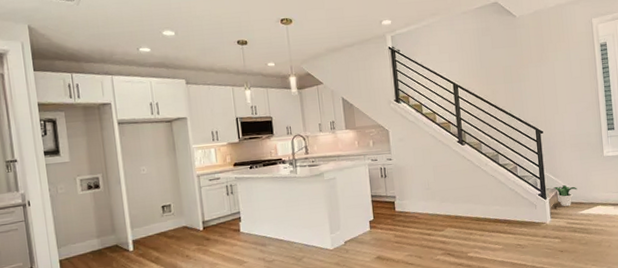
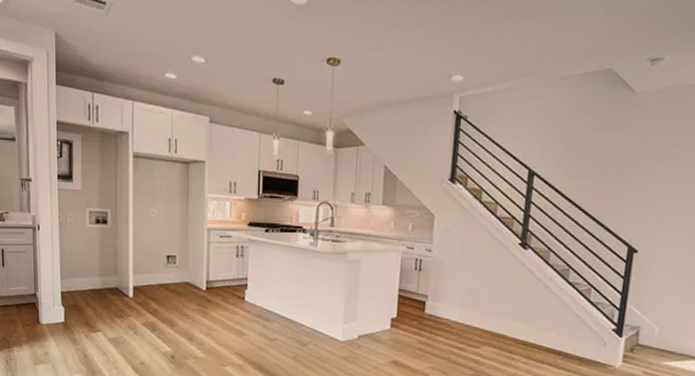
potted plant: present [553,185,577,207] -> none [634,323,668,353]

